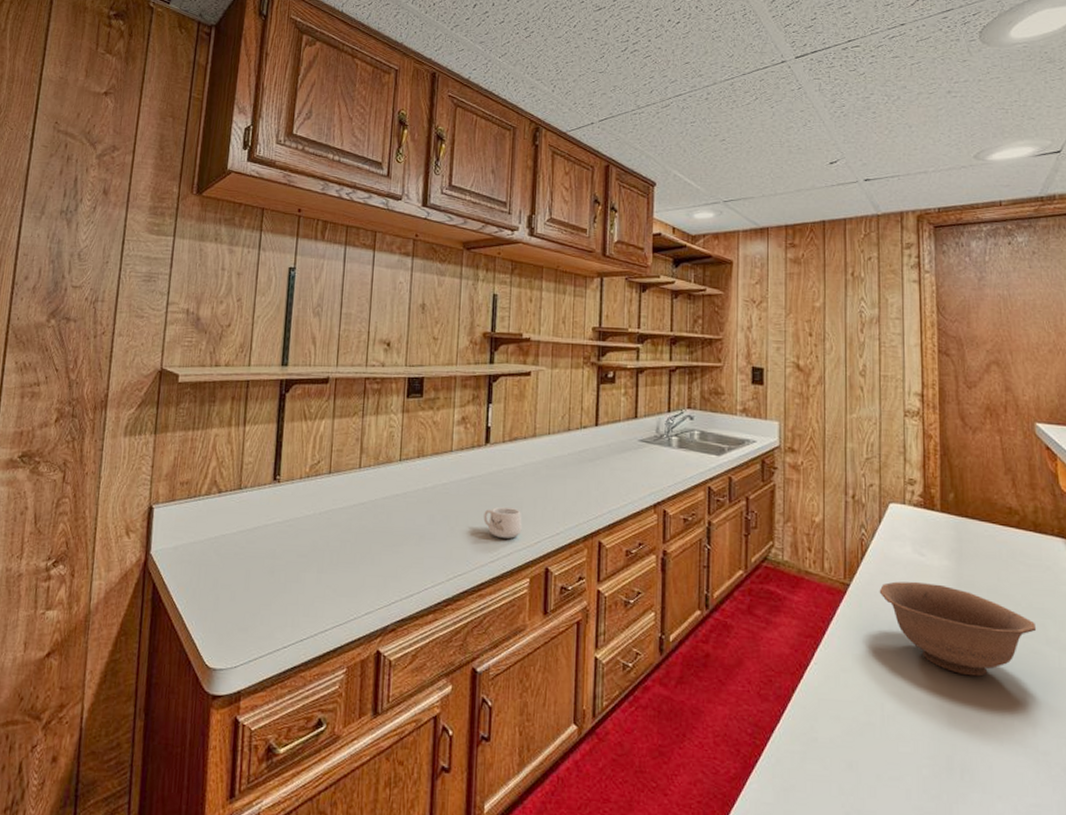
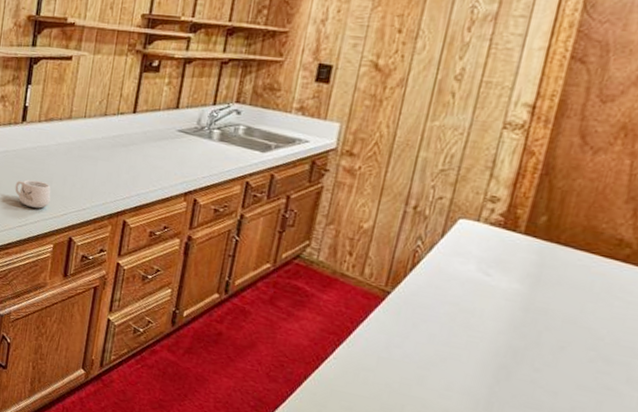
bowl: present [879,581,1037,677] -> none [424,296,618,400]

